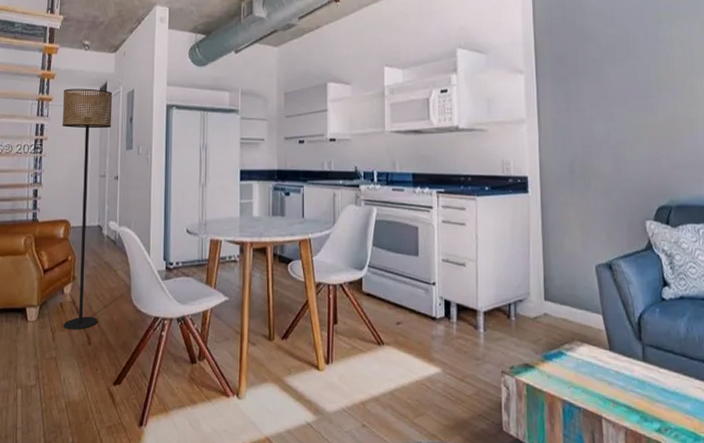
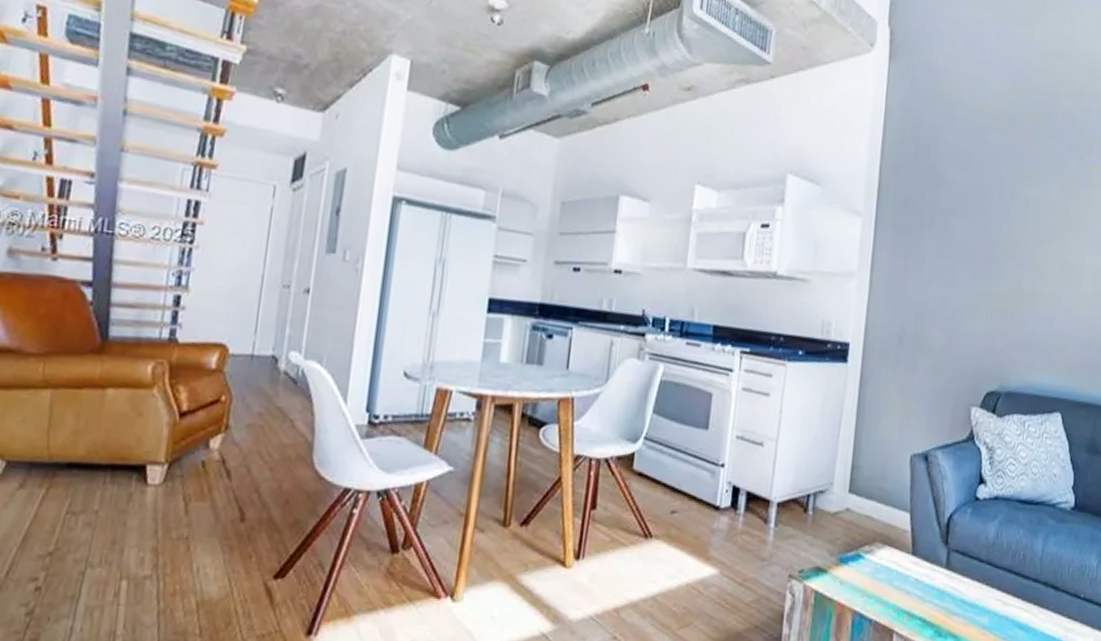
floor lamp: present [62,88,113,330] -> none [204,154,314,501]

